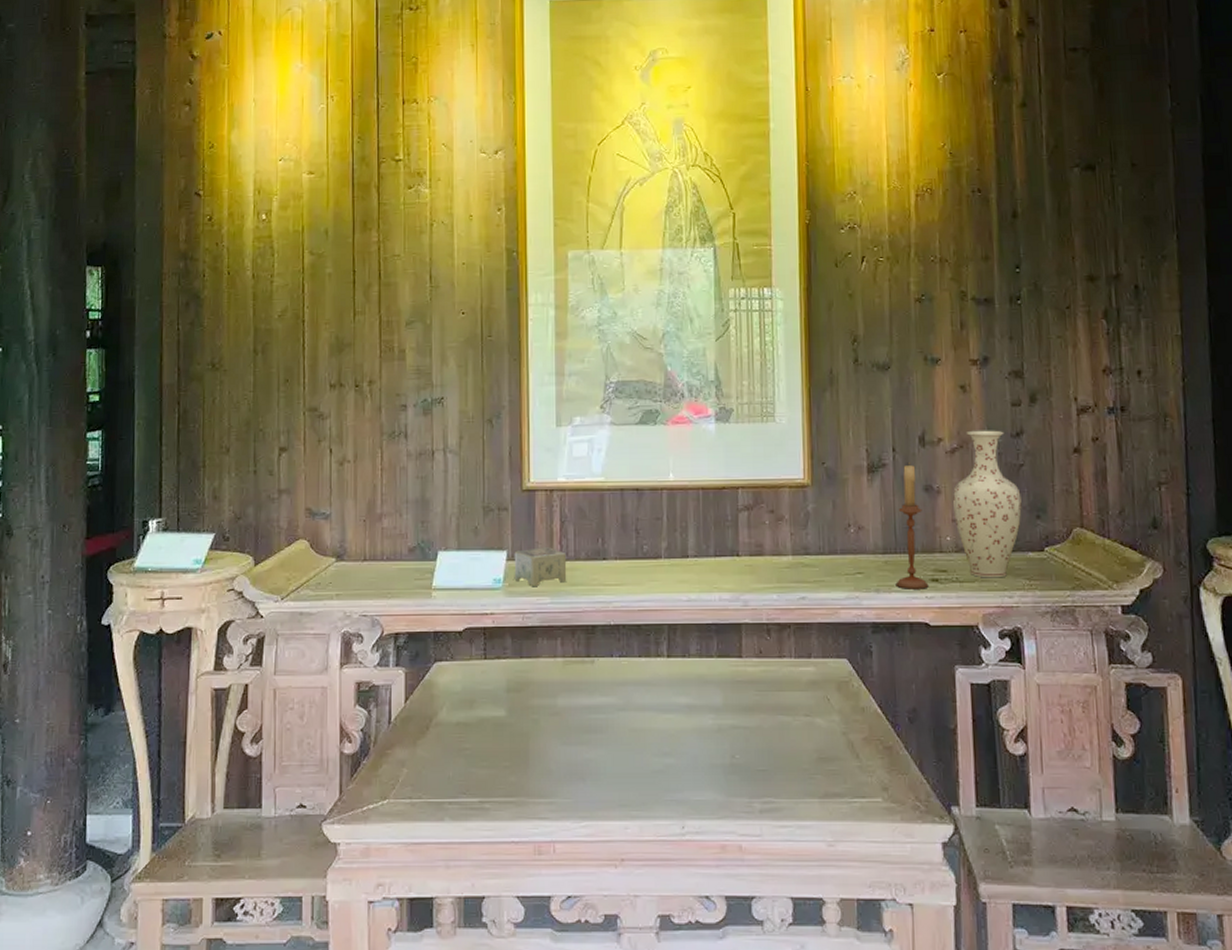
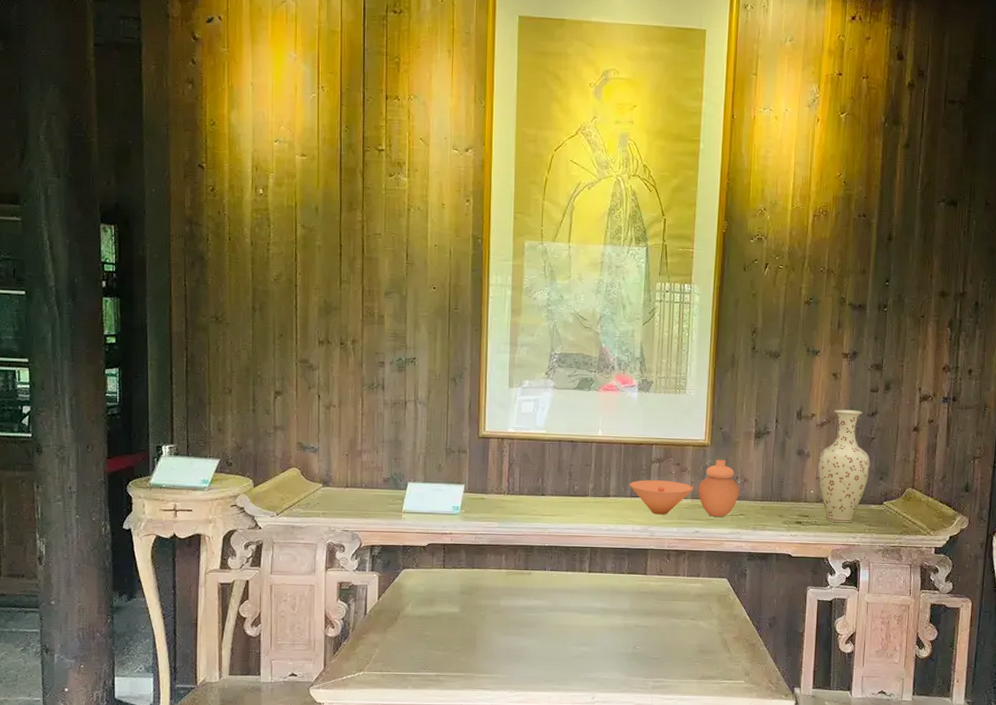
incense holder: present [514,546,567,587] -> none [469,482,513,514]
incense burner: none [711,502,854,578] -> present [628,459,739,517]
candlestick: present [895,463,929,589] -> none [768,432,794,529]

